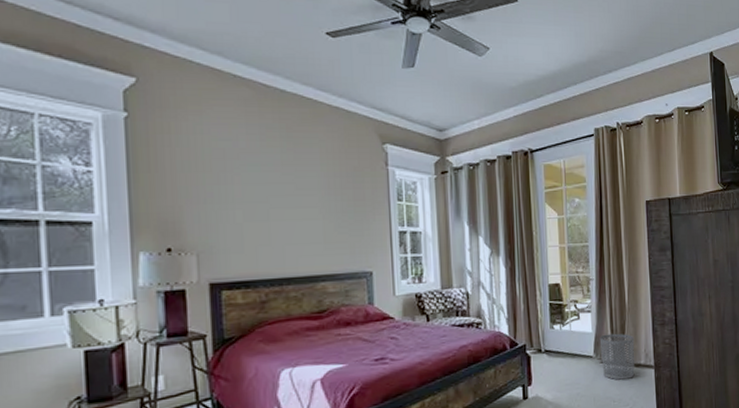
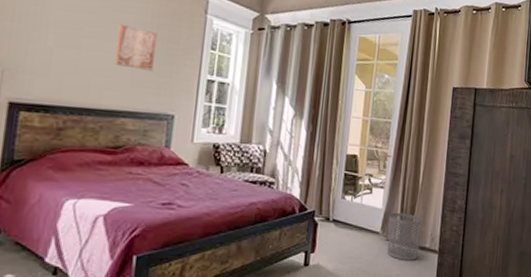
wall art: none [303,189,344,232] -> present [114,23,157,71]

